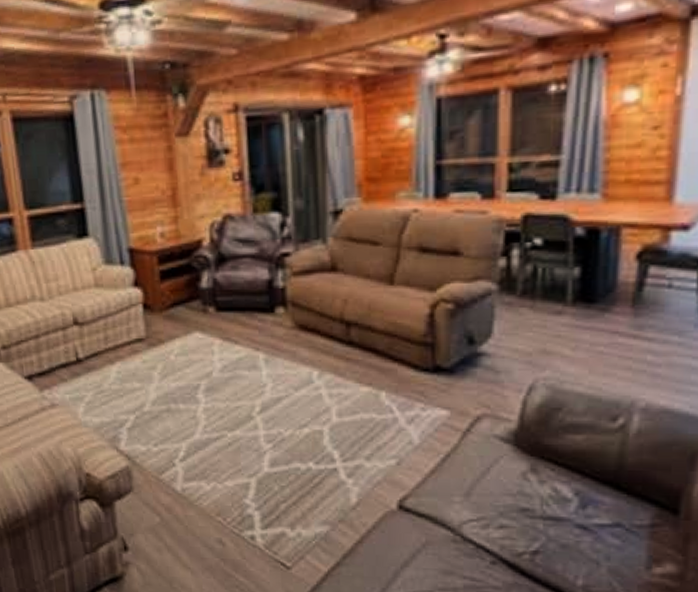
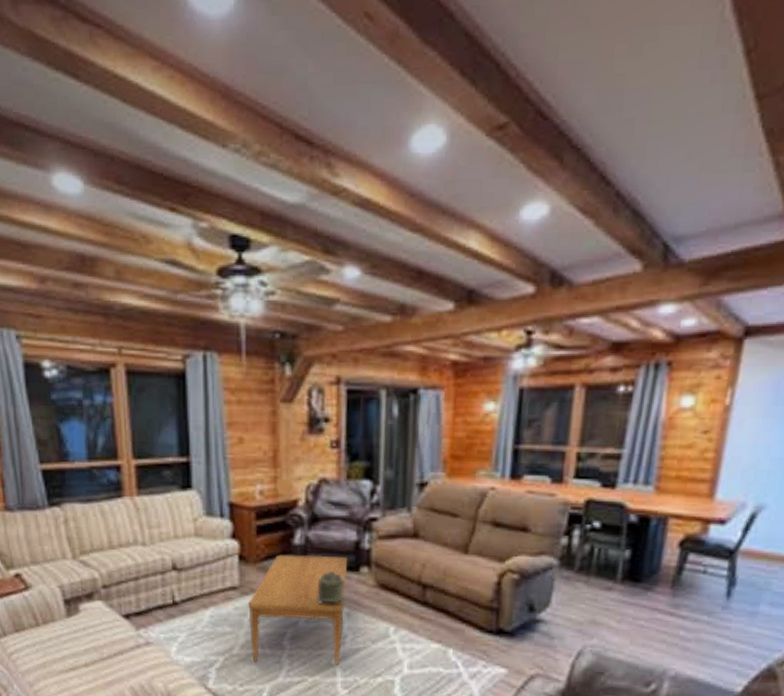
coffee table: none [155,297,262,420] -> present [247,554,347,666]
decorative box: none [230,315,261,352] -> present [317,571,345,605]

